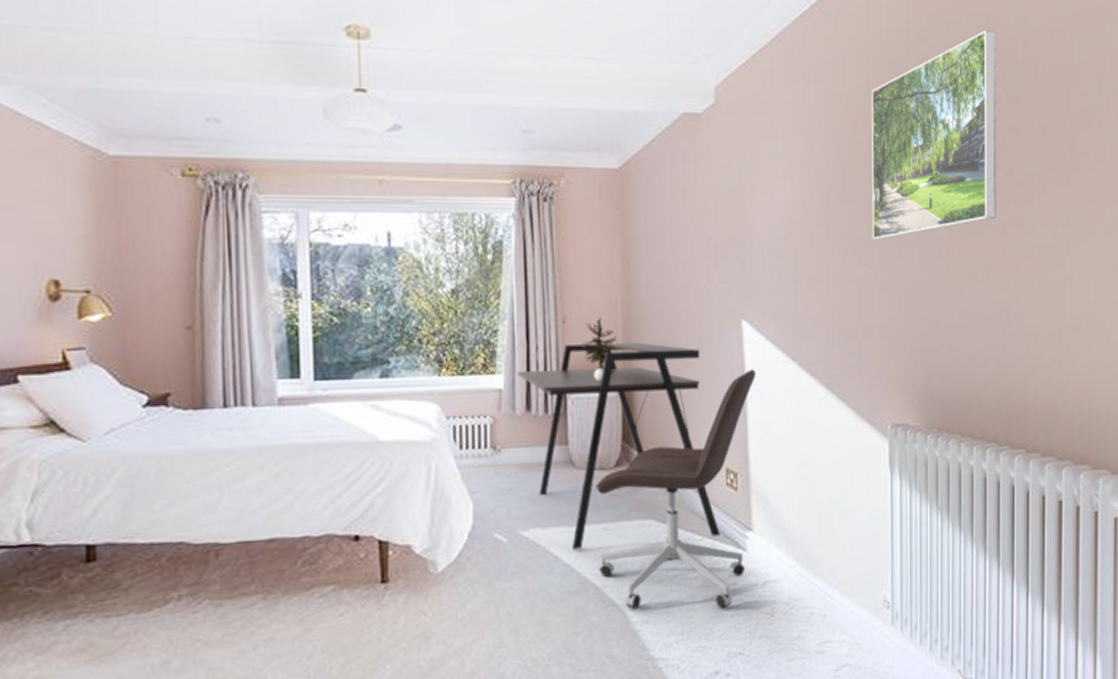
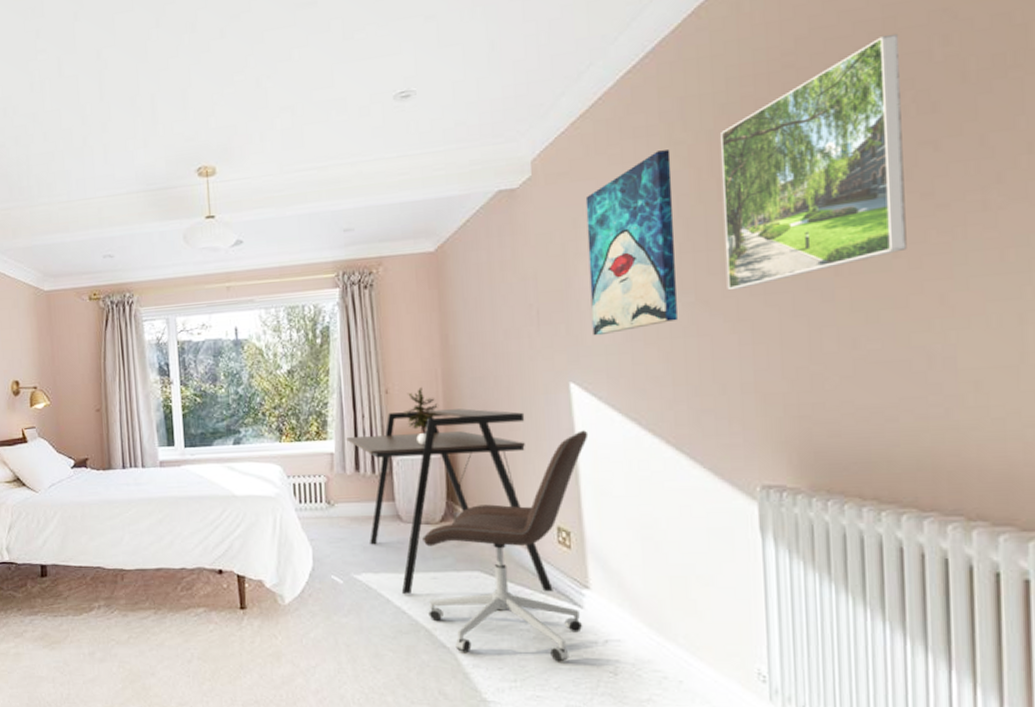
wall art: none [761,98,834,274] -> present [585,149,677,336]

